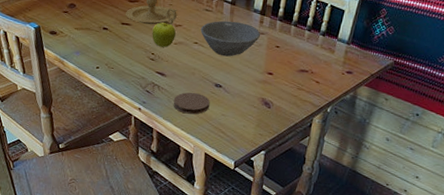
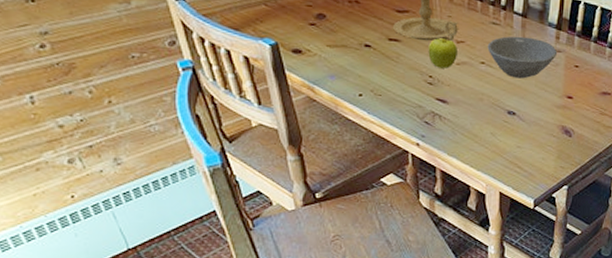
coaster: present [173,92,210,115] -> none [459,121,503,148]

